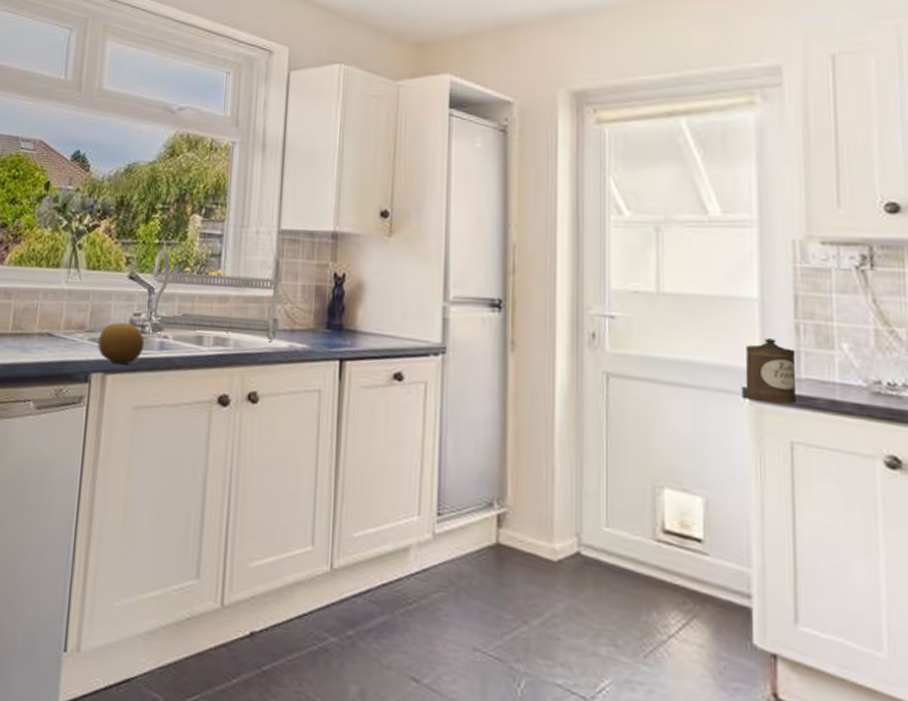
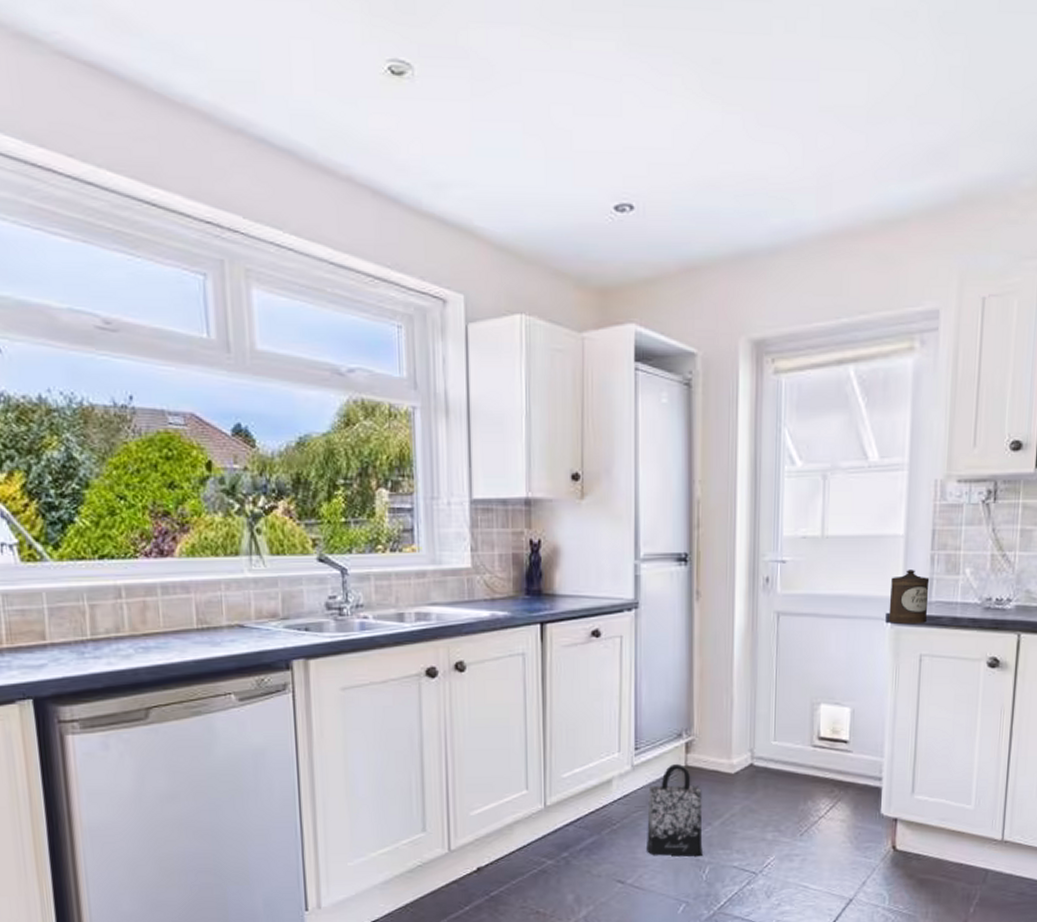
fruit: present [98,323,145,364] -> none [294,607,345,649]
dish rack: present [149,249,281,341] -> none [341,527,479,615]
shopping bag: none [446,538,517,663] -> present [645,763,703,856]

